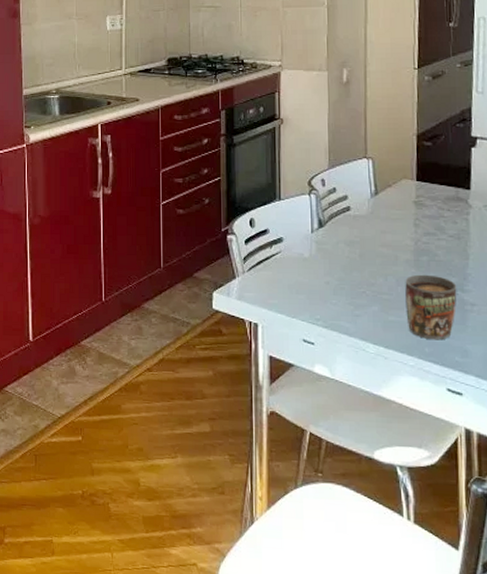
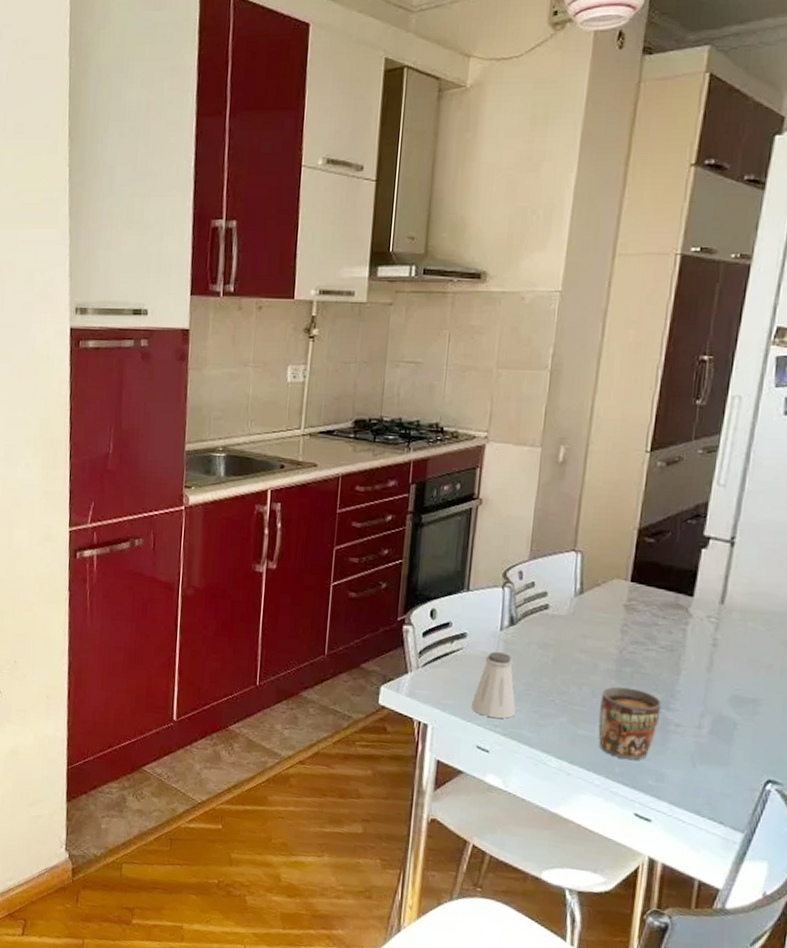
saltshaker: none [293,253,334,312] -> present [470,652,516,719]

